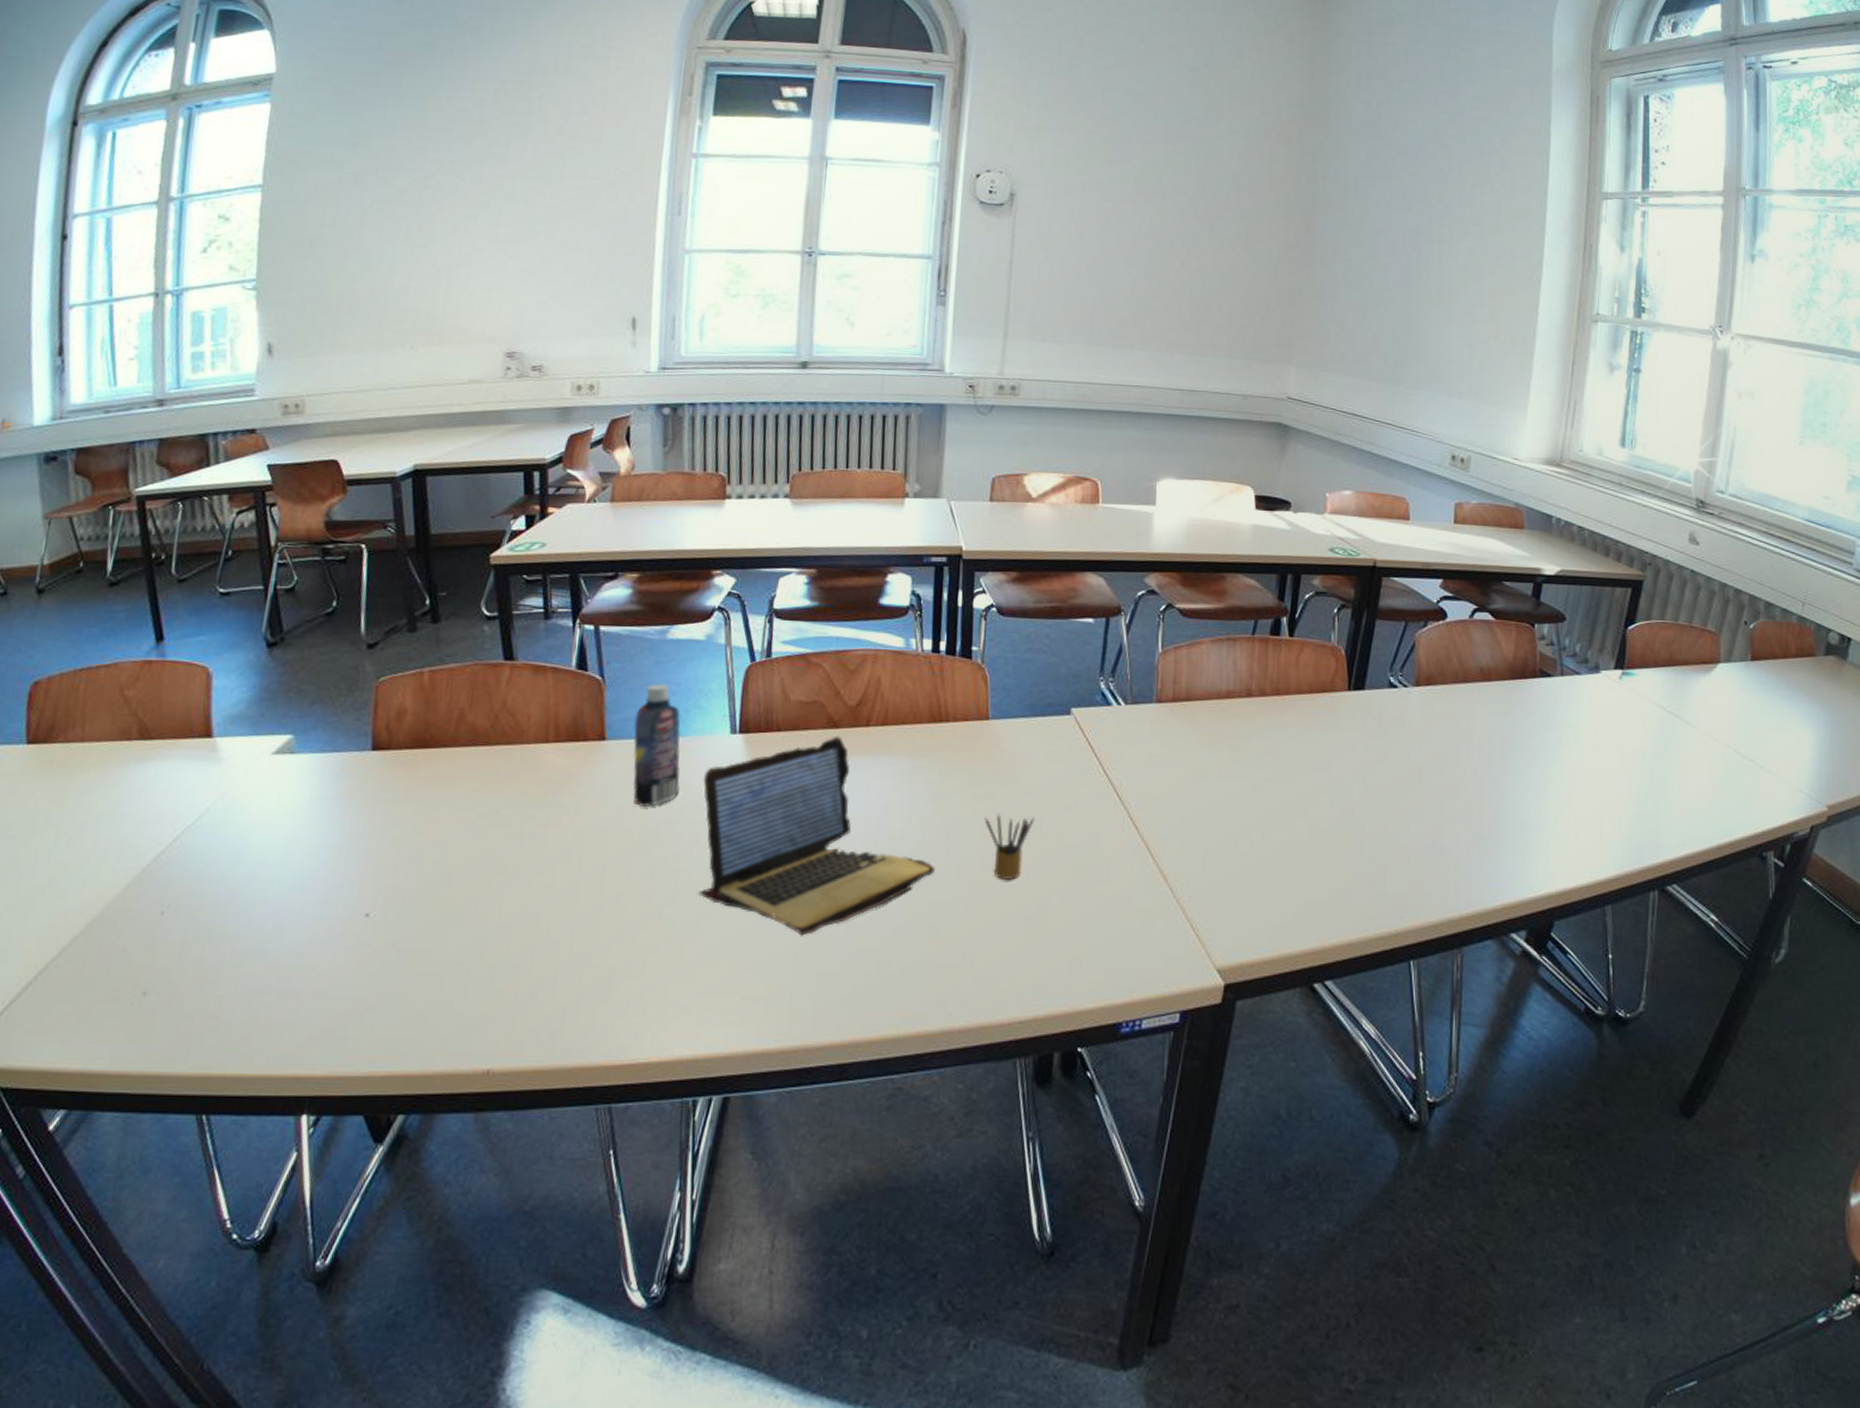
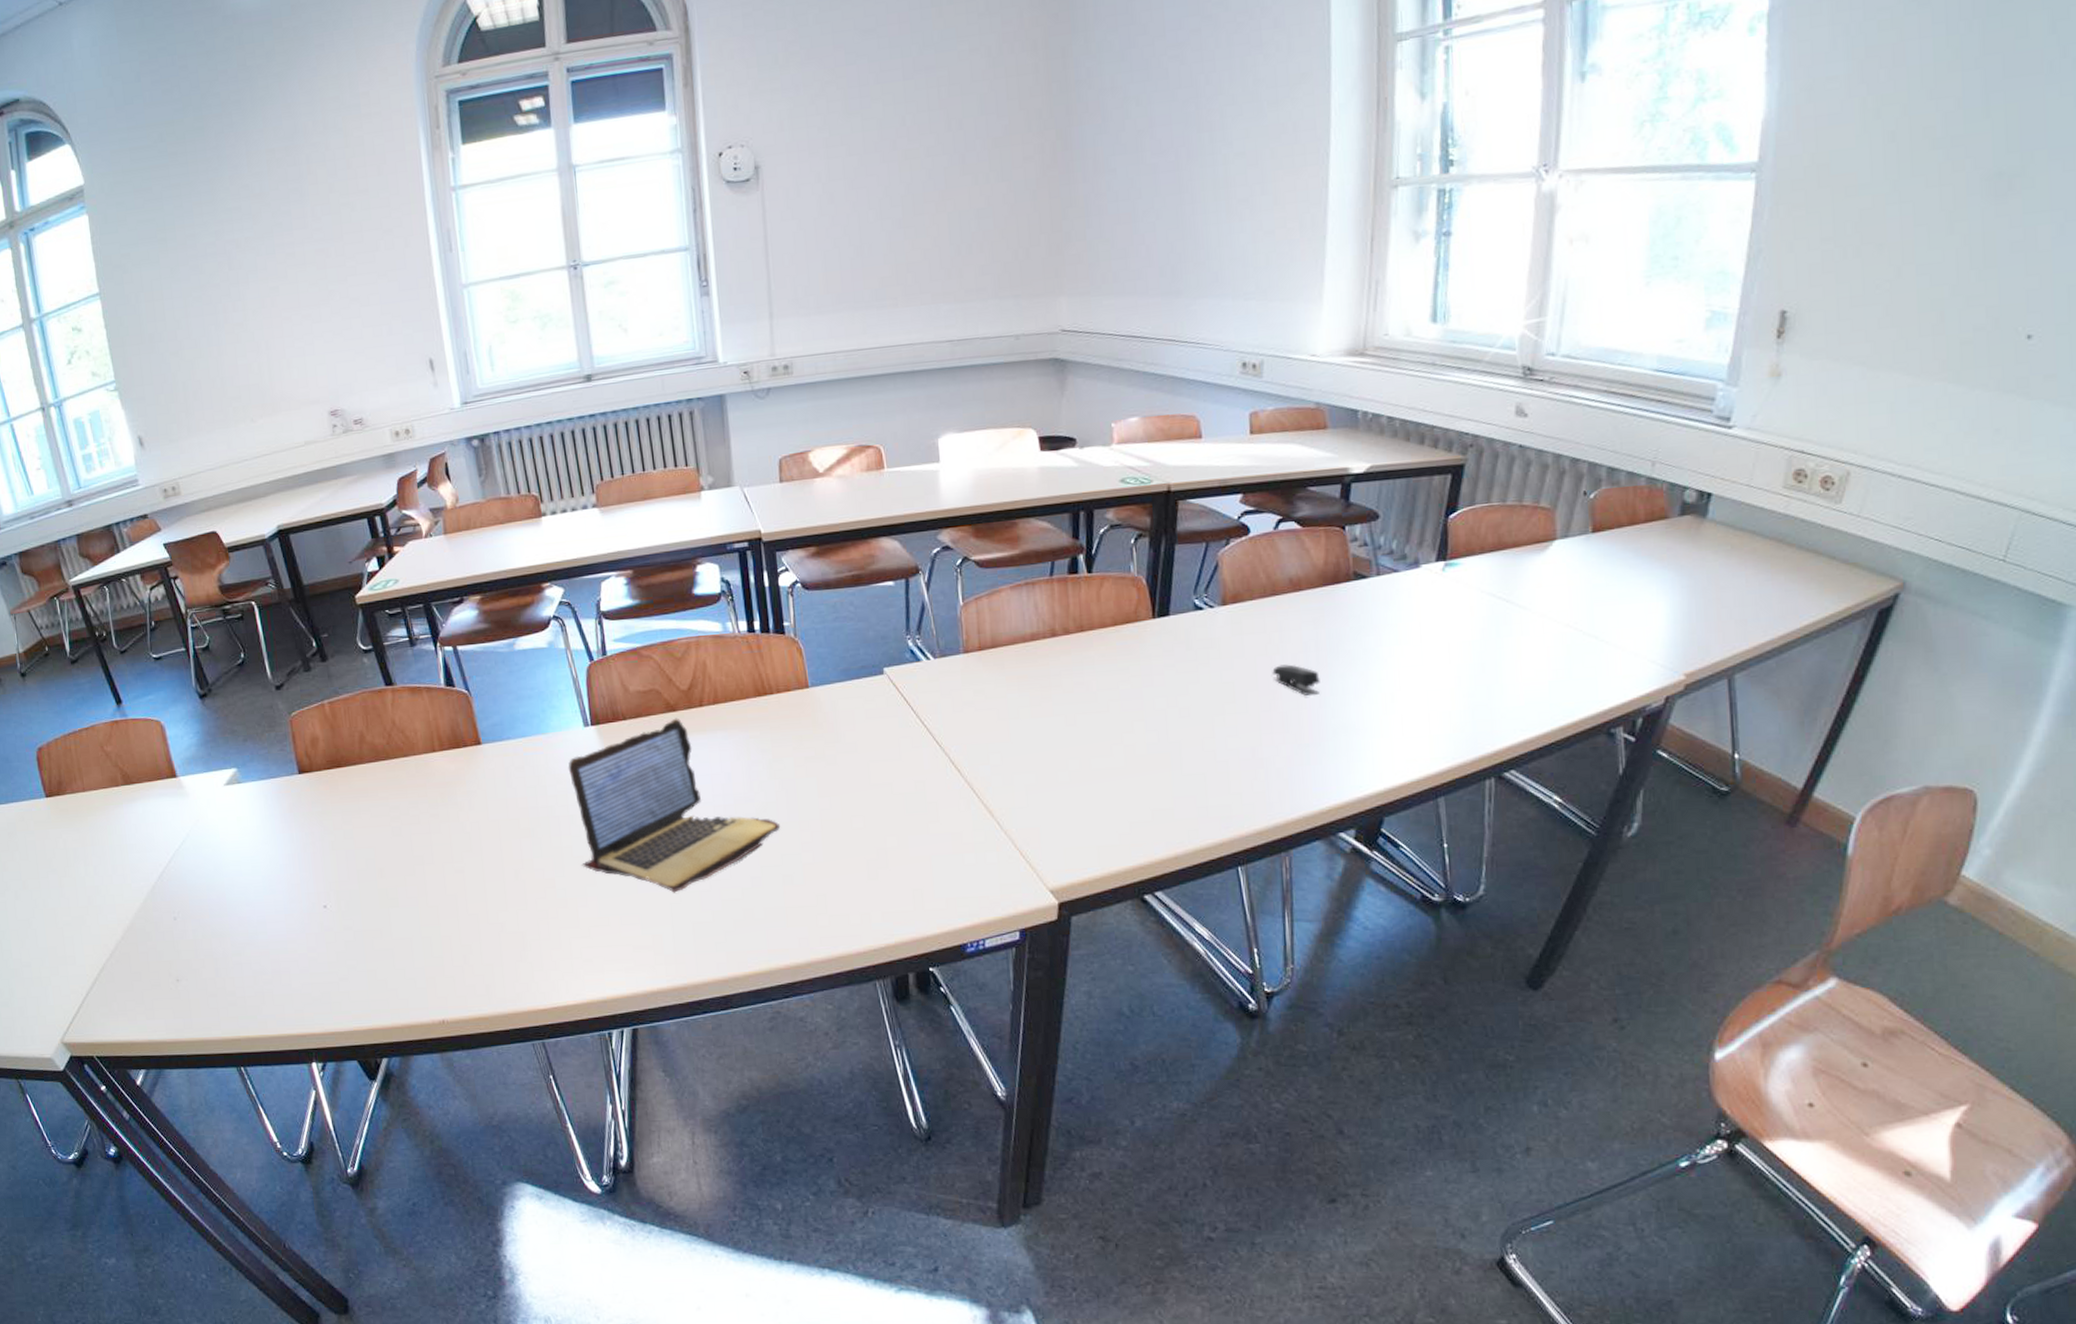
bottle: present [633,684,681,807] -> none [501,690,550,797]
pencil box: present [984,813,1035,880] -> none [818,771,863,829]
stapler: none [1458,753,1502,789] -> present [1272,664,1320,697]

